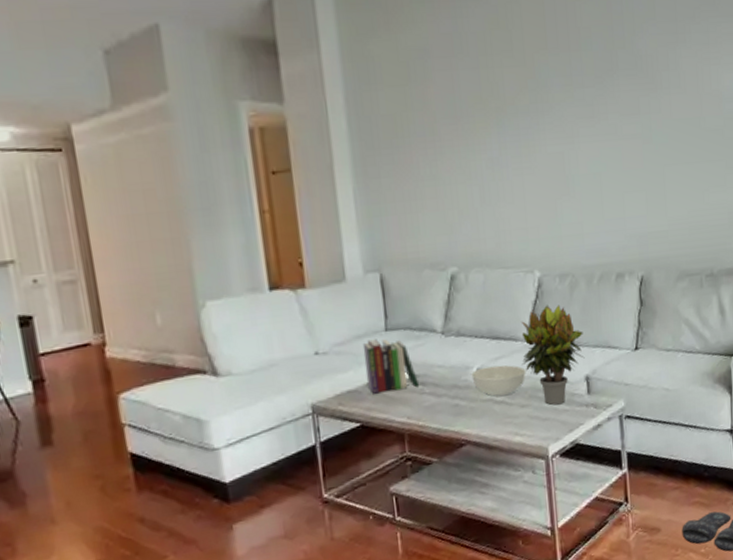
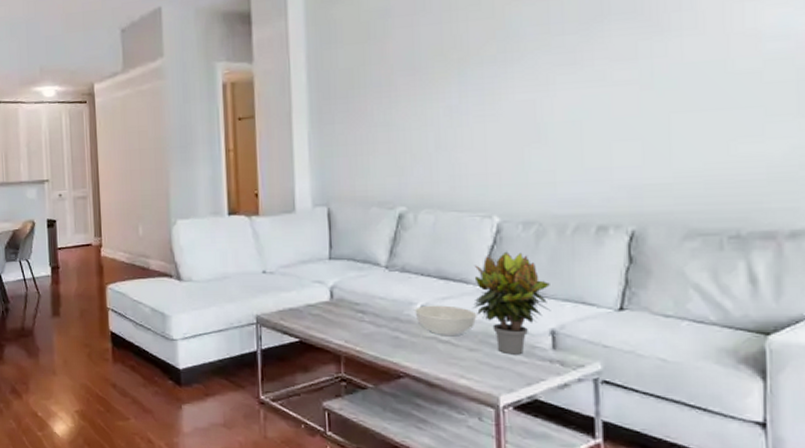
books: present [362,339,420,394] -> none [306,266,360,315]

